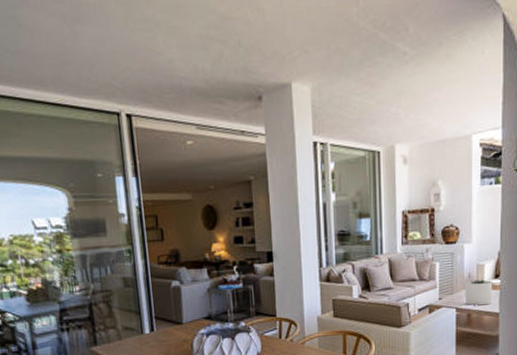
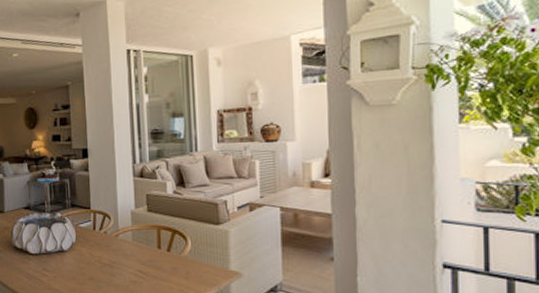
planter: present [464,279,493,306] -> none [289,178,323,206]

